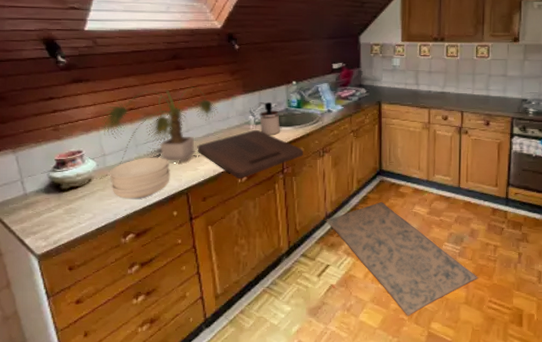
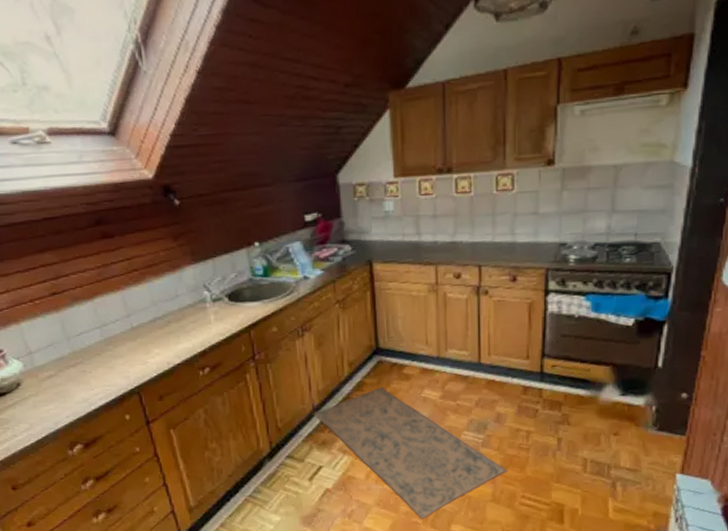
plant: present [88,86,218,181] -> none [15,258,164,385]
bowl: present [109,157,170,199] -> none [40,350,116,404]
cutting board: present [197,129,303,178] -> none [143,308,277,370]
soap dispenser: present [258,101,280,136] -> none [213,271,245,315]

